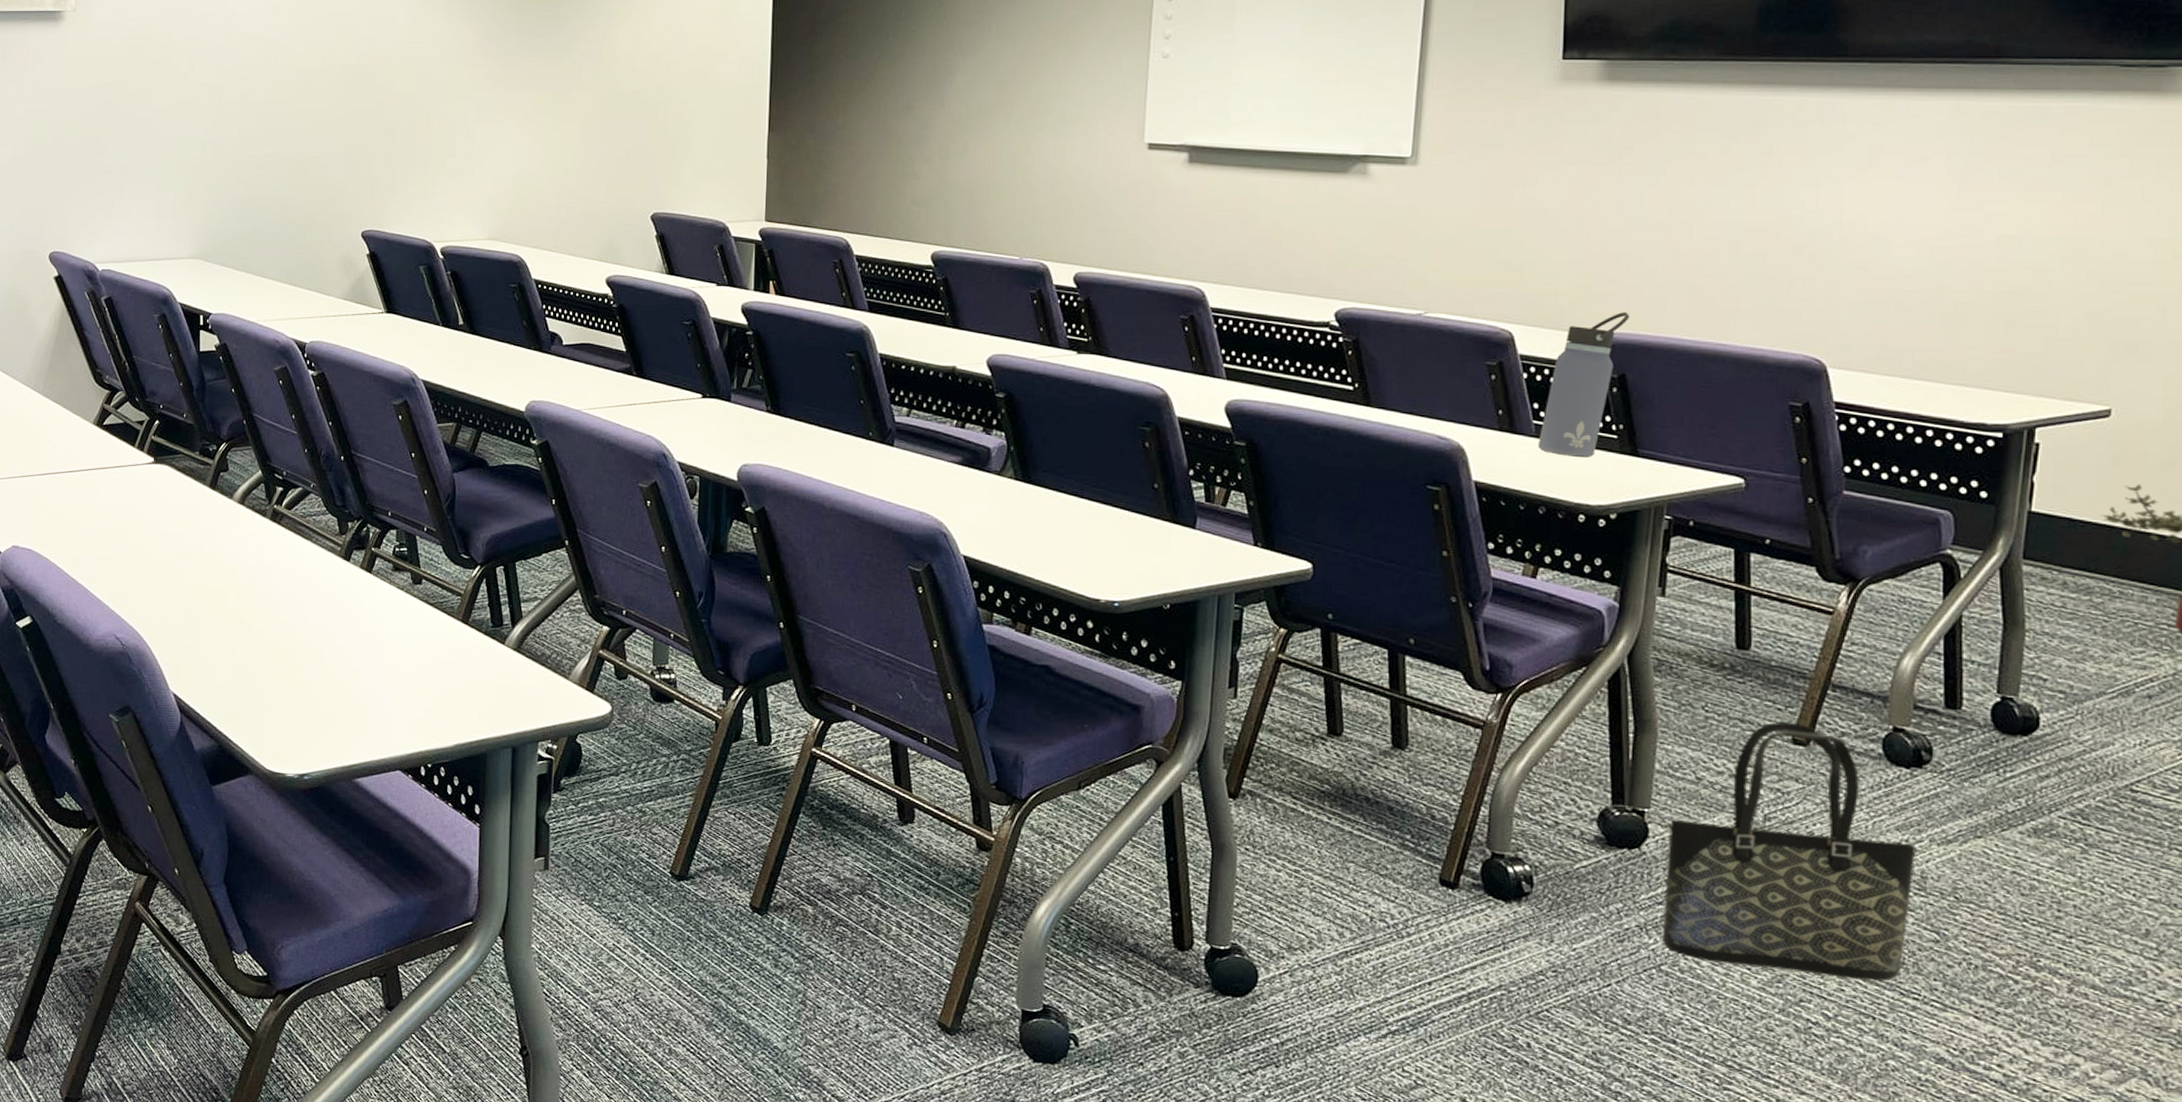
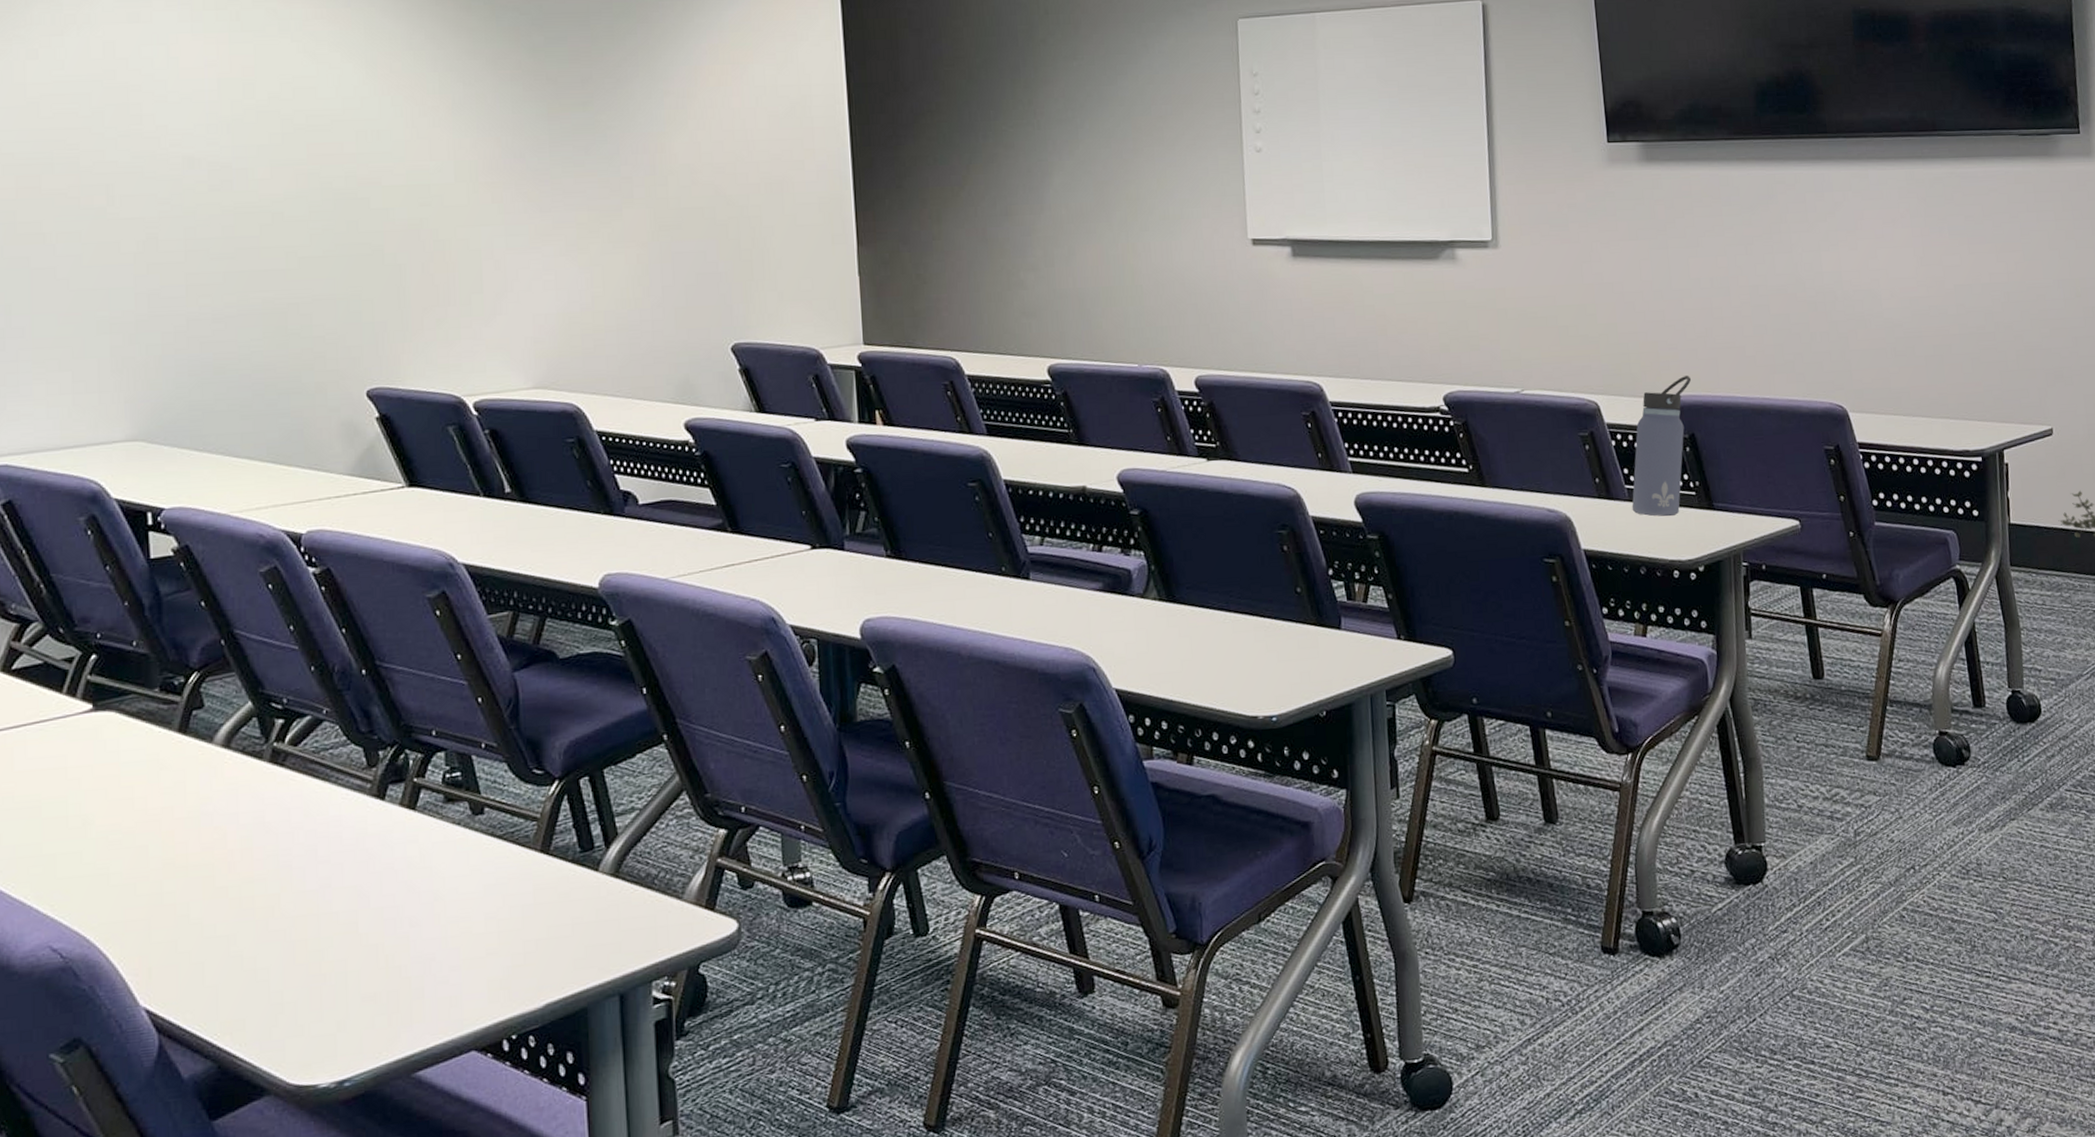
tote bag: present [1663,722,1917,982] -> none [1783,741,1974,979]

